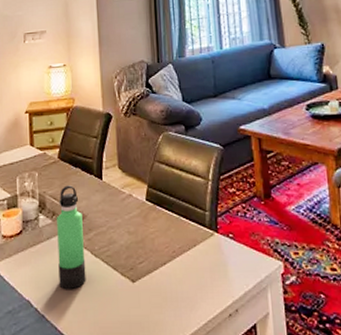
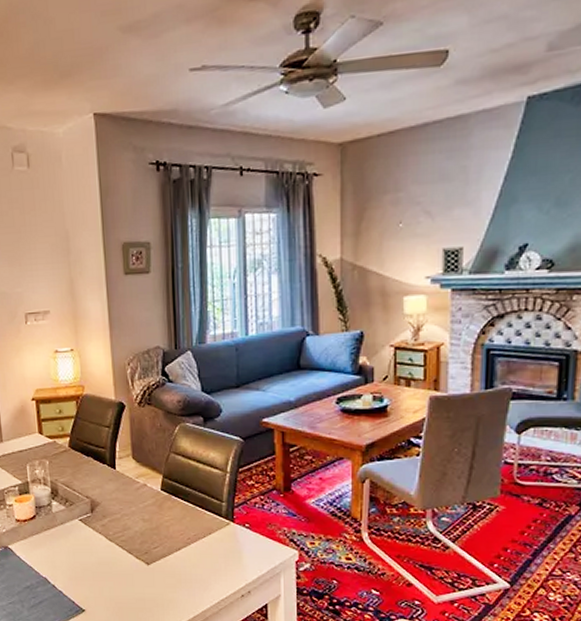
thermos bottle: present [57,185,86,289] -> none [70,474,102,569]

